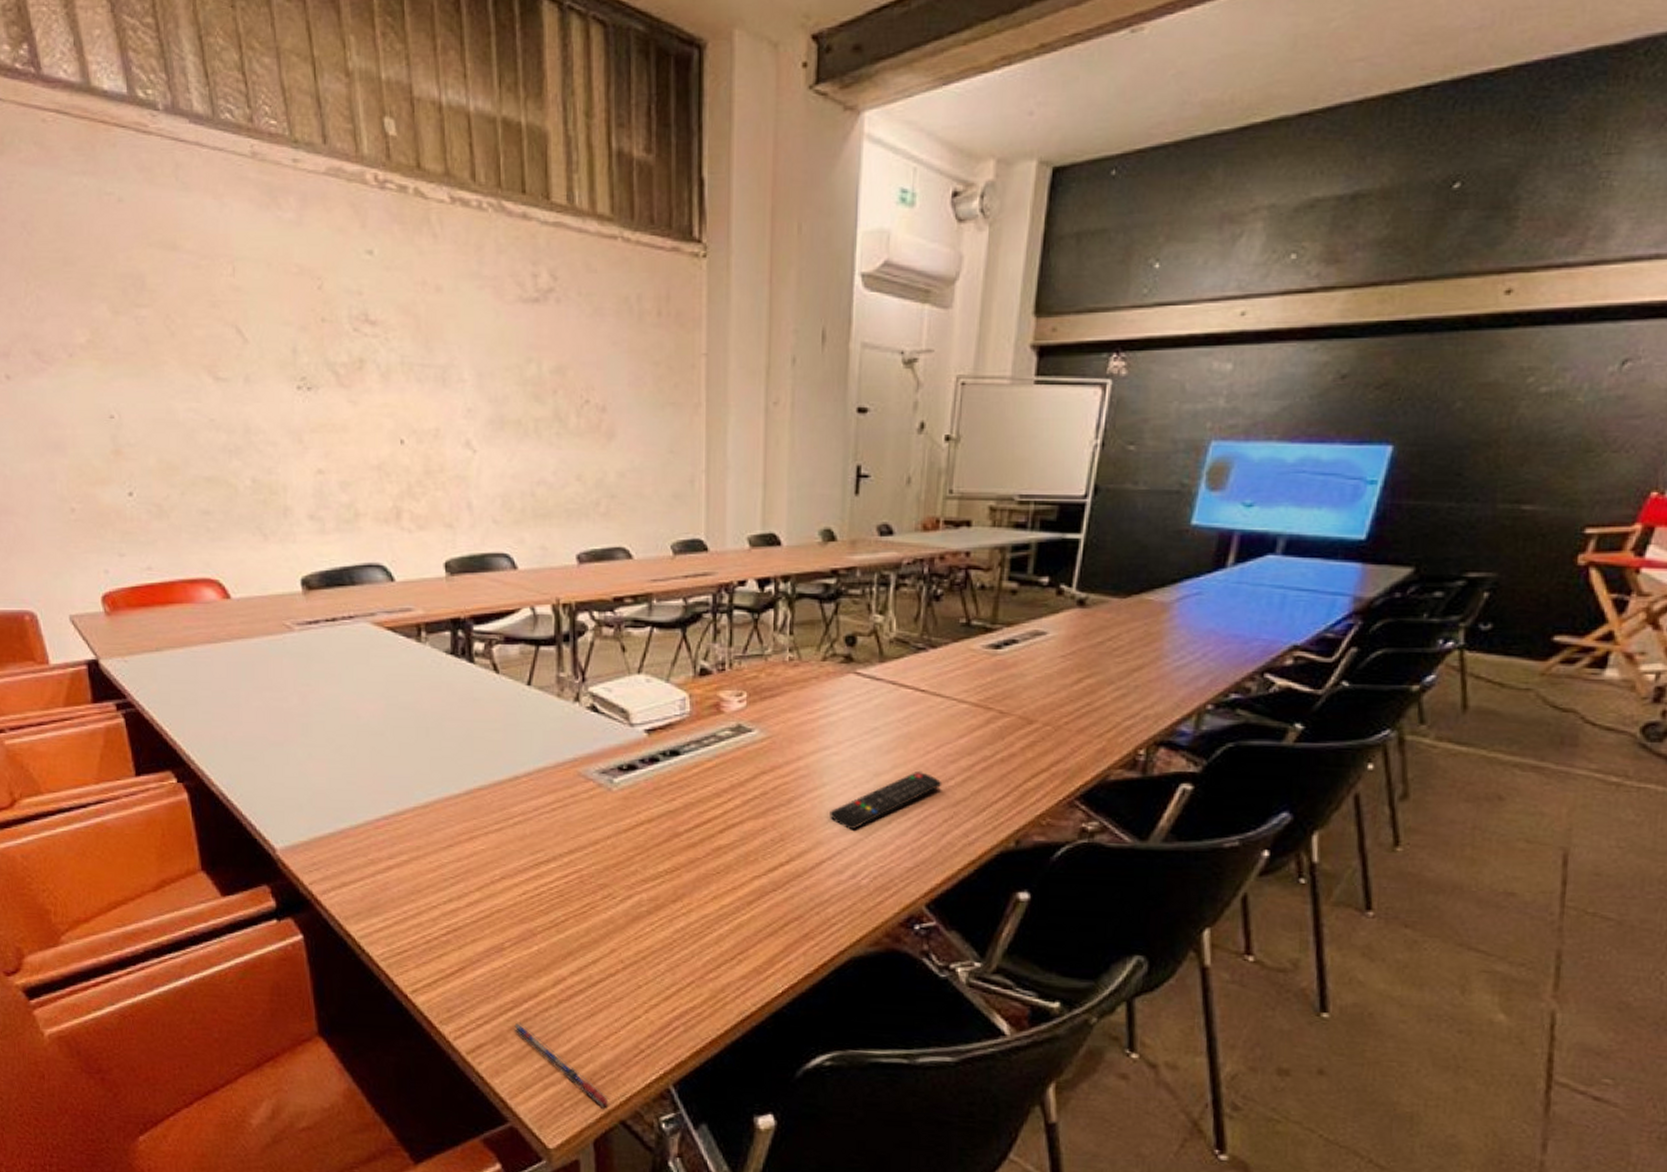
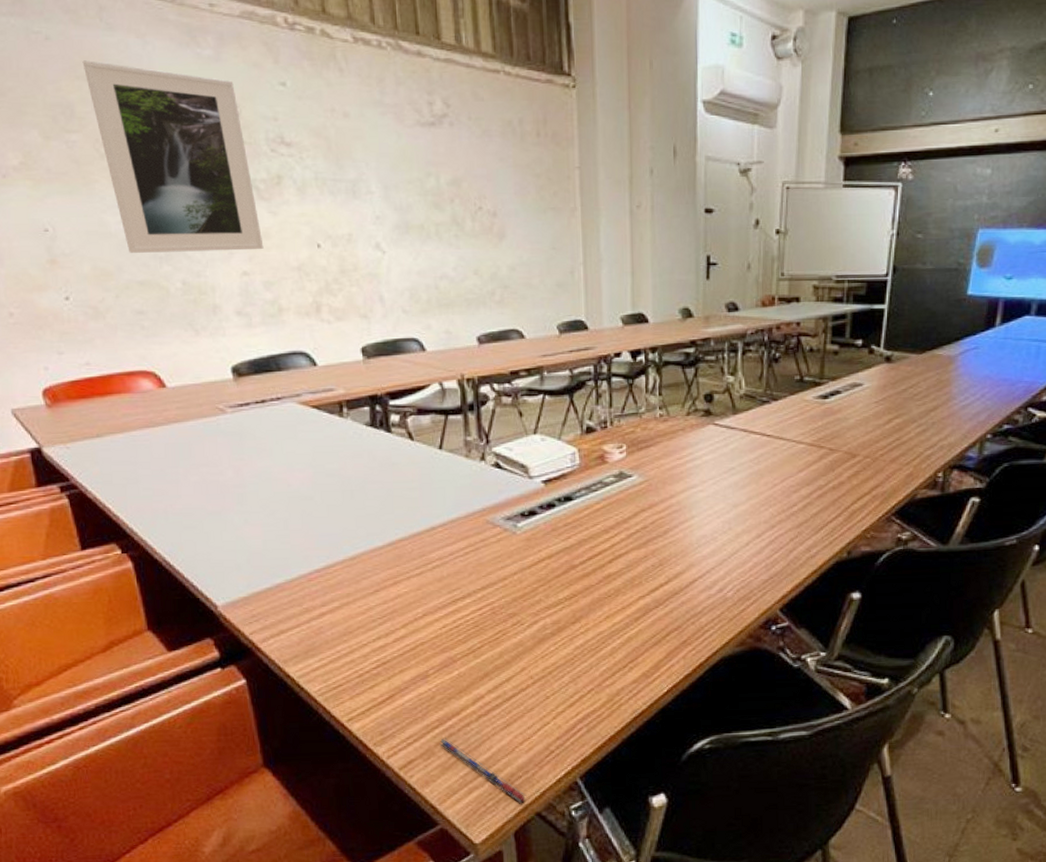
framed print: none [155,225,341,445] -> present [82,60,264,253]
remote control: present [830,770,942,829] -> none [699,500,788,552]

